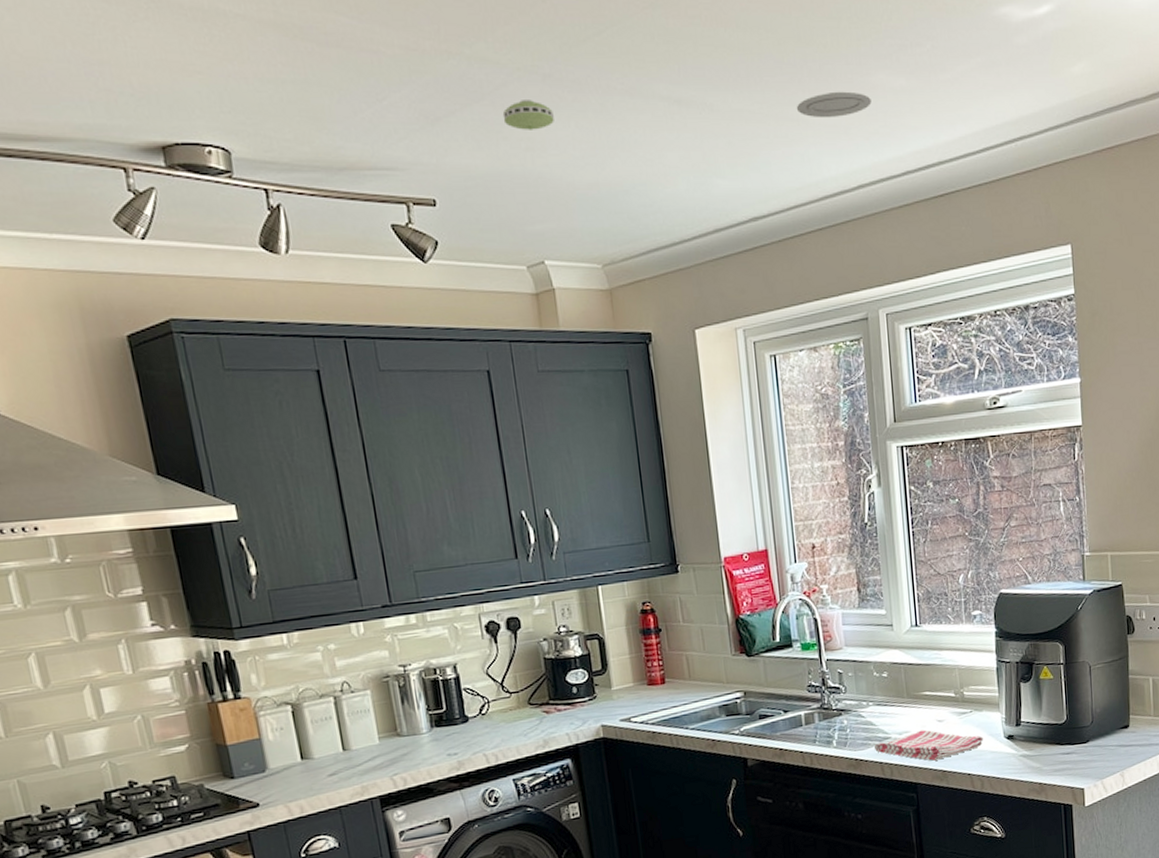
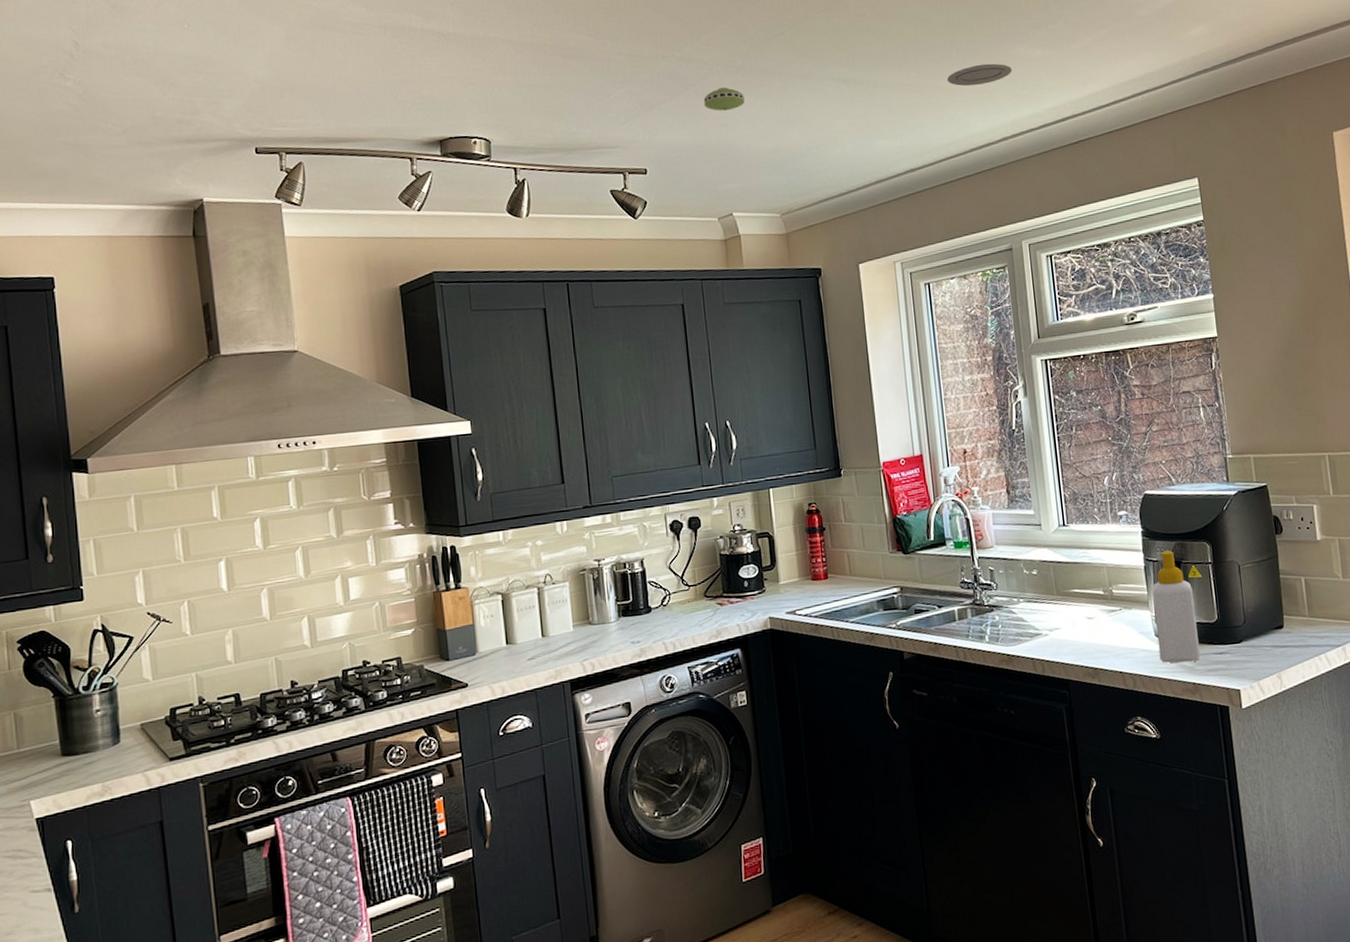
dish towel: present [873,730,983,761] -> none [1025,627,1134,658]
soap bottle: none [1003,651,1048,764] -> present [1152,550,1200,663]

